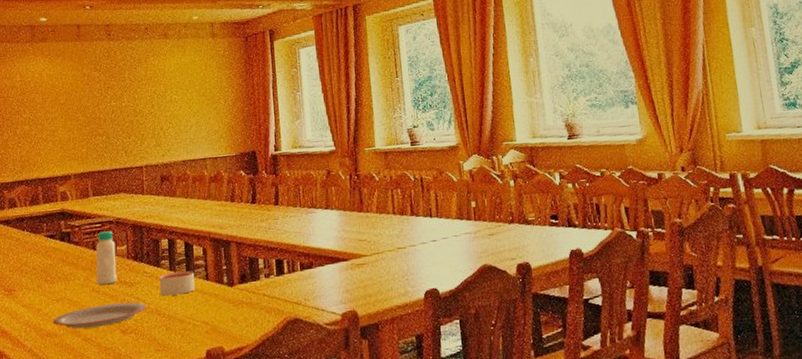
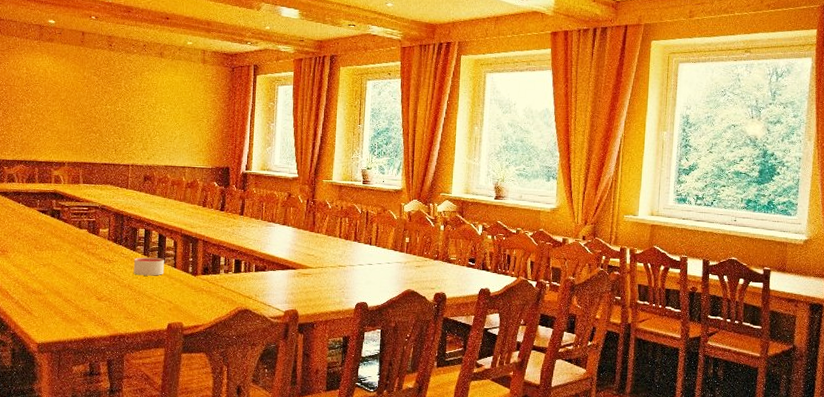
plate: present [52,302,146,329] -> none [38,274,121,292]
bottle: present [96,231,117,286] -> none [79,214,99,259]

